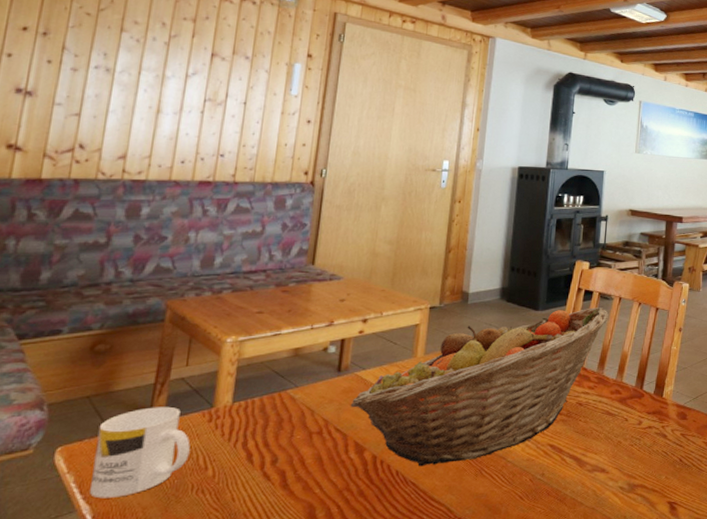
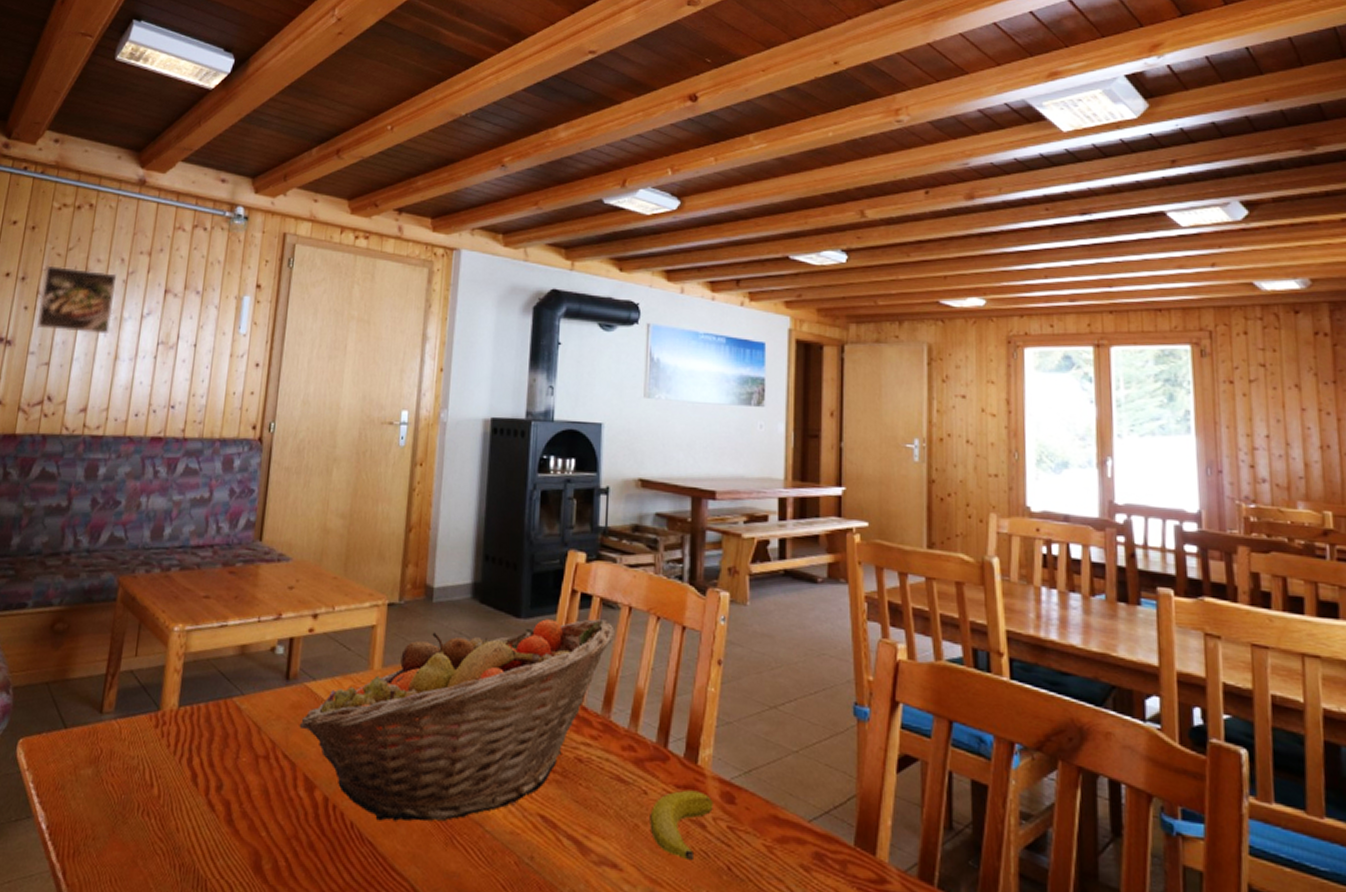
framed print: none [64,23,157,90] -> present [37,265,116,334]
mug: present [90,406,191,499] -> none [45,702,138,807]
banana: none [628,414,672,460] -> present [650,790,713,861]

